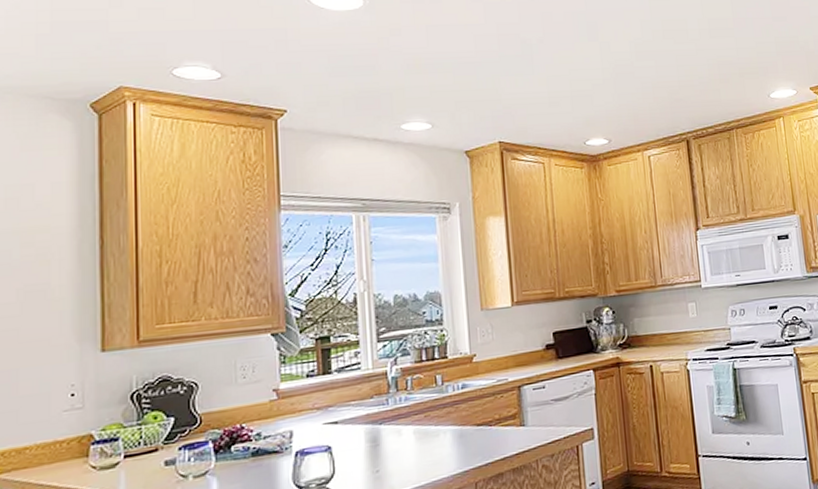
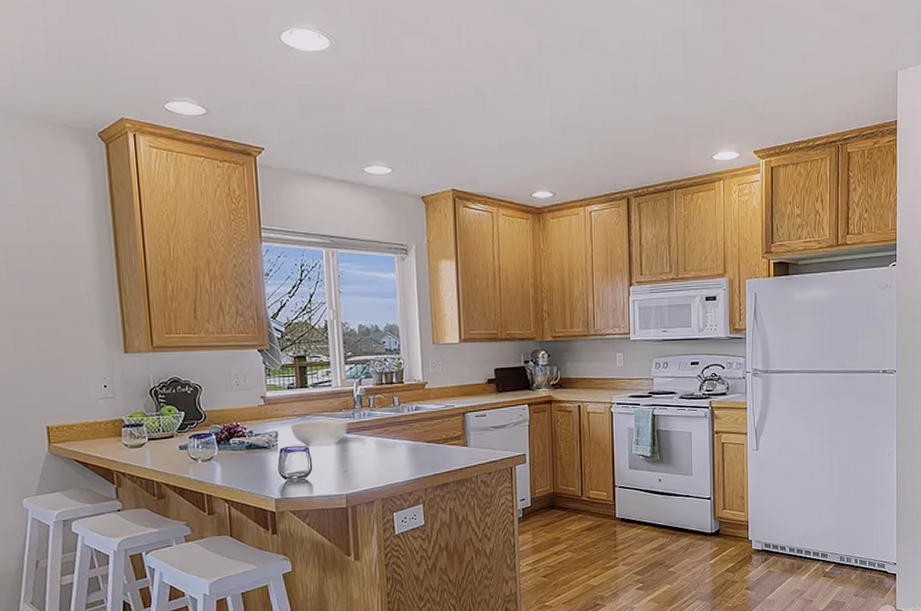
bowl: none [308,408,381,446] -> present [290,420,349,447]

